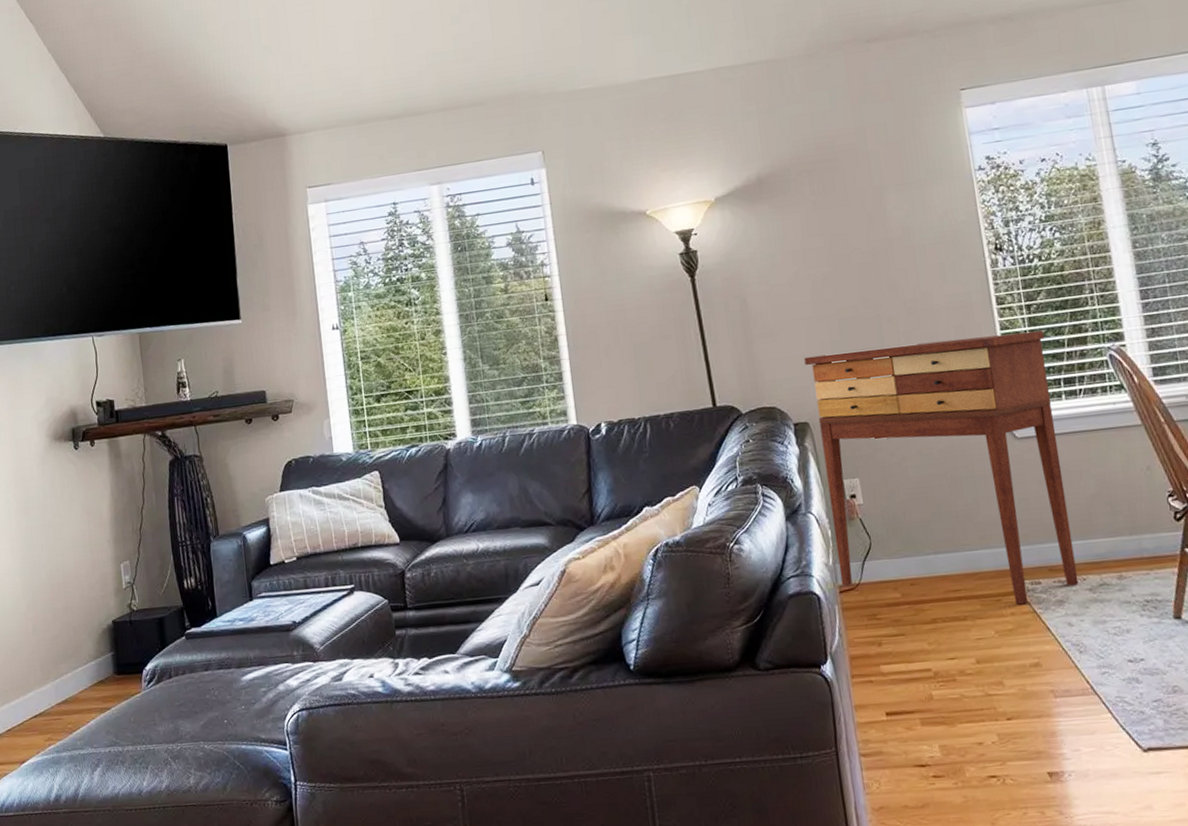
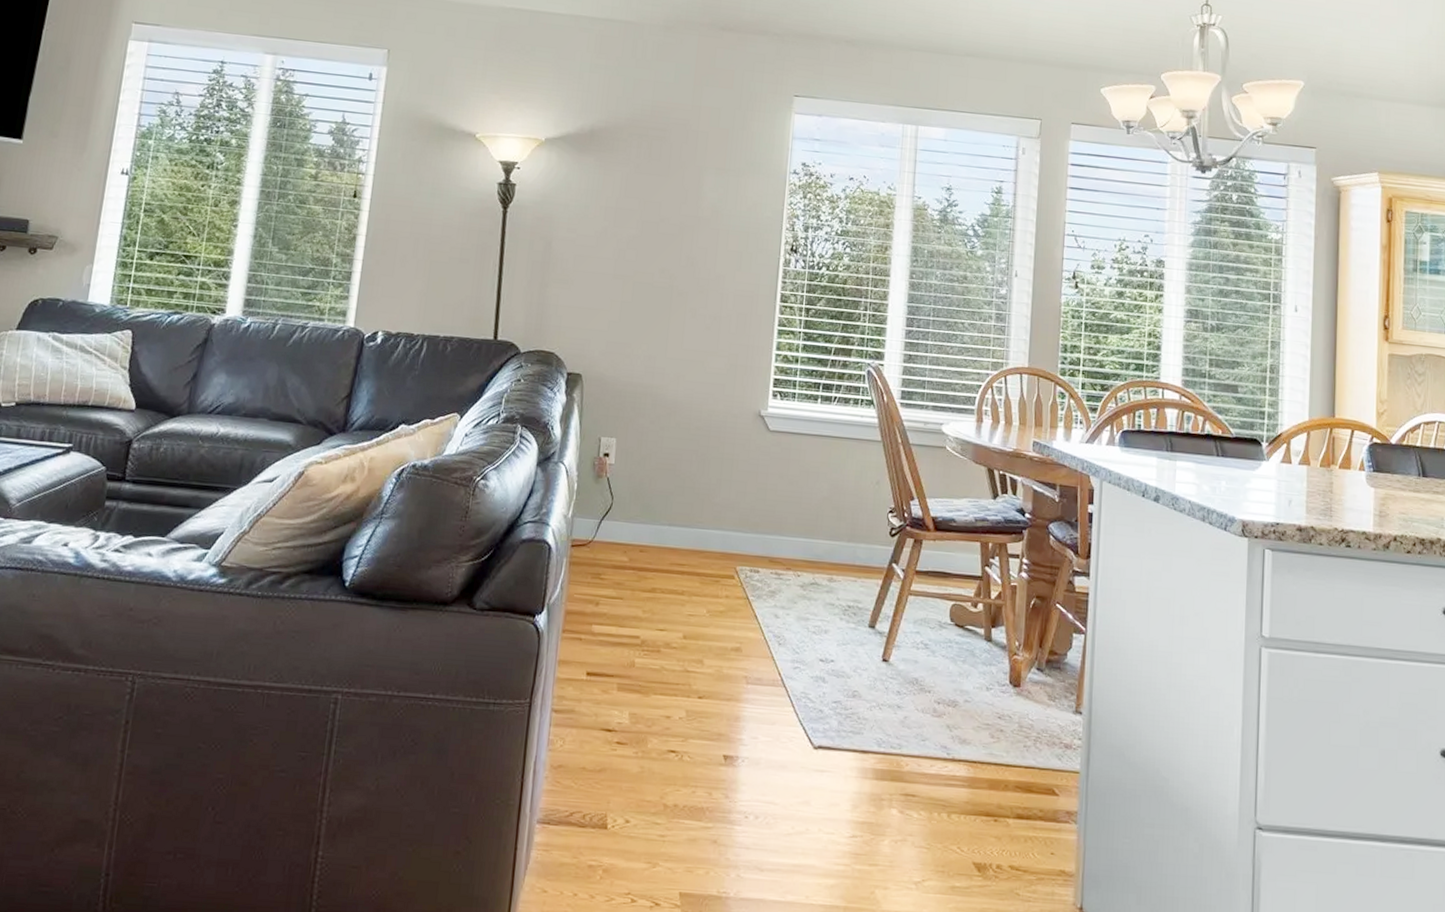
console table: present [804,330,1079,605] -> none [575,311,816,590]

